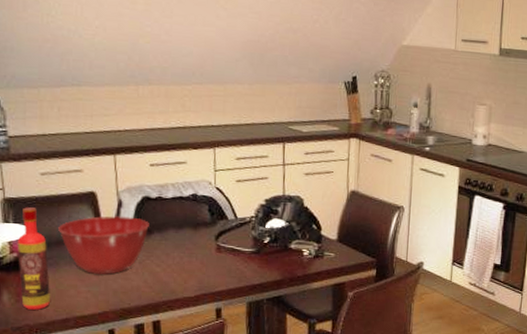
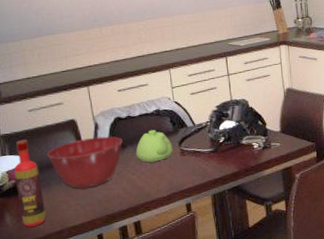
teapot: none [163,217,208,256] -> present [136,130,173,163]

